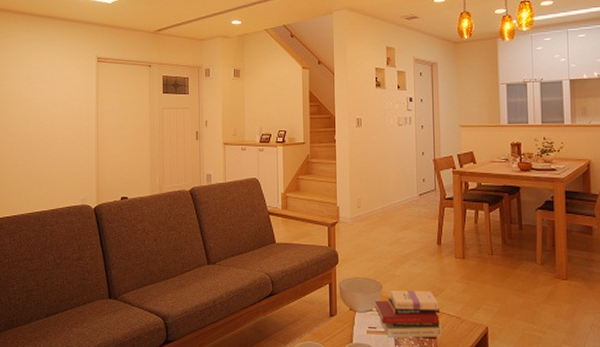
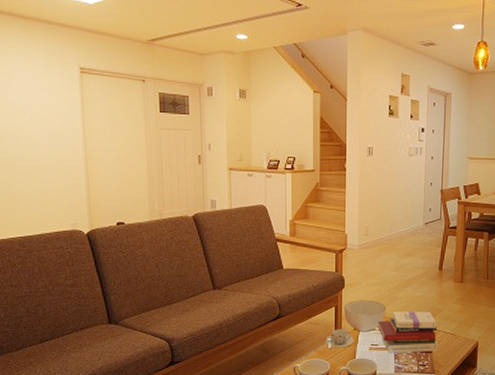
teacup: none [320,309,350,330] -> present [325,329,354,348]

